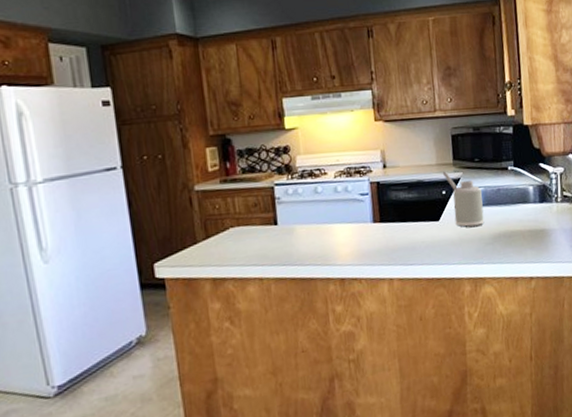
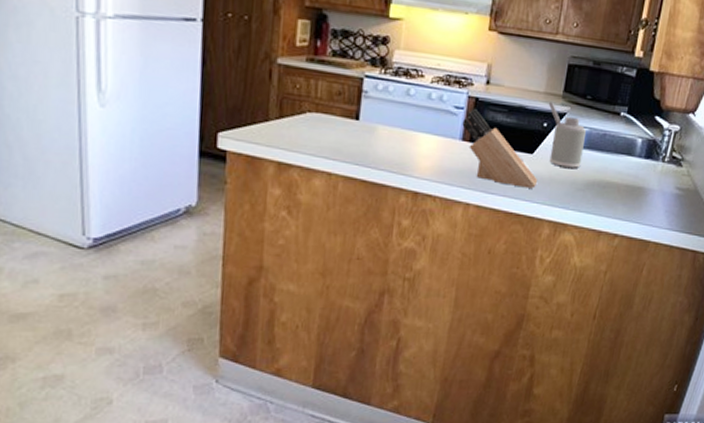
knife block: none [370,191,450,254] -> present [462,108,538,189]

